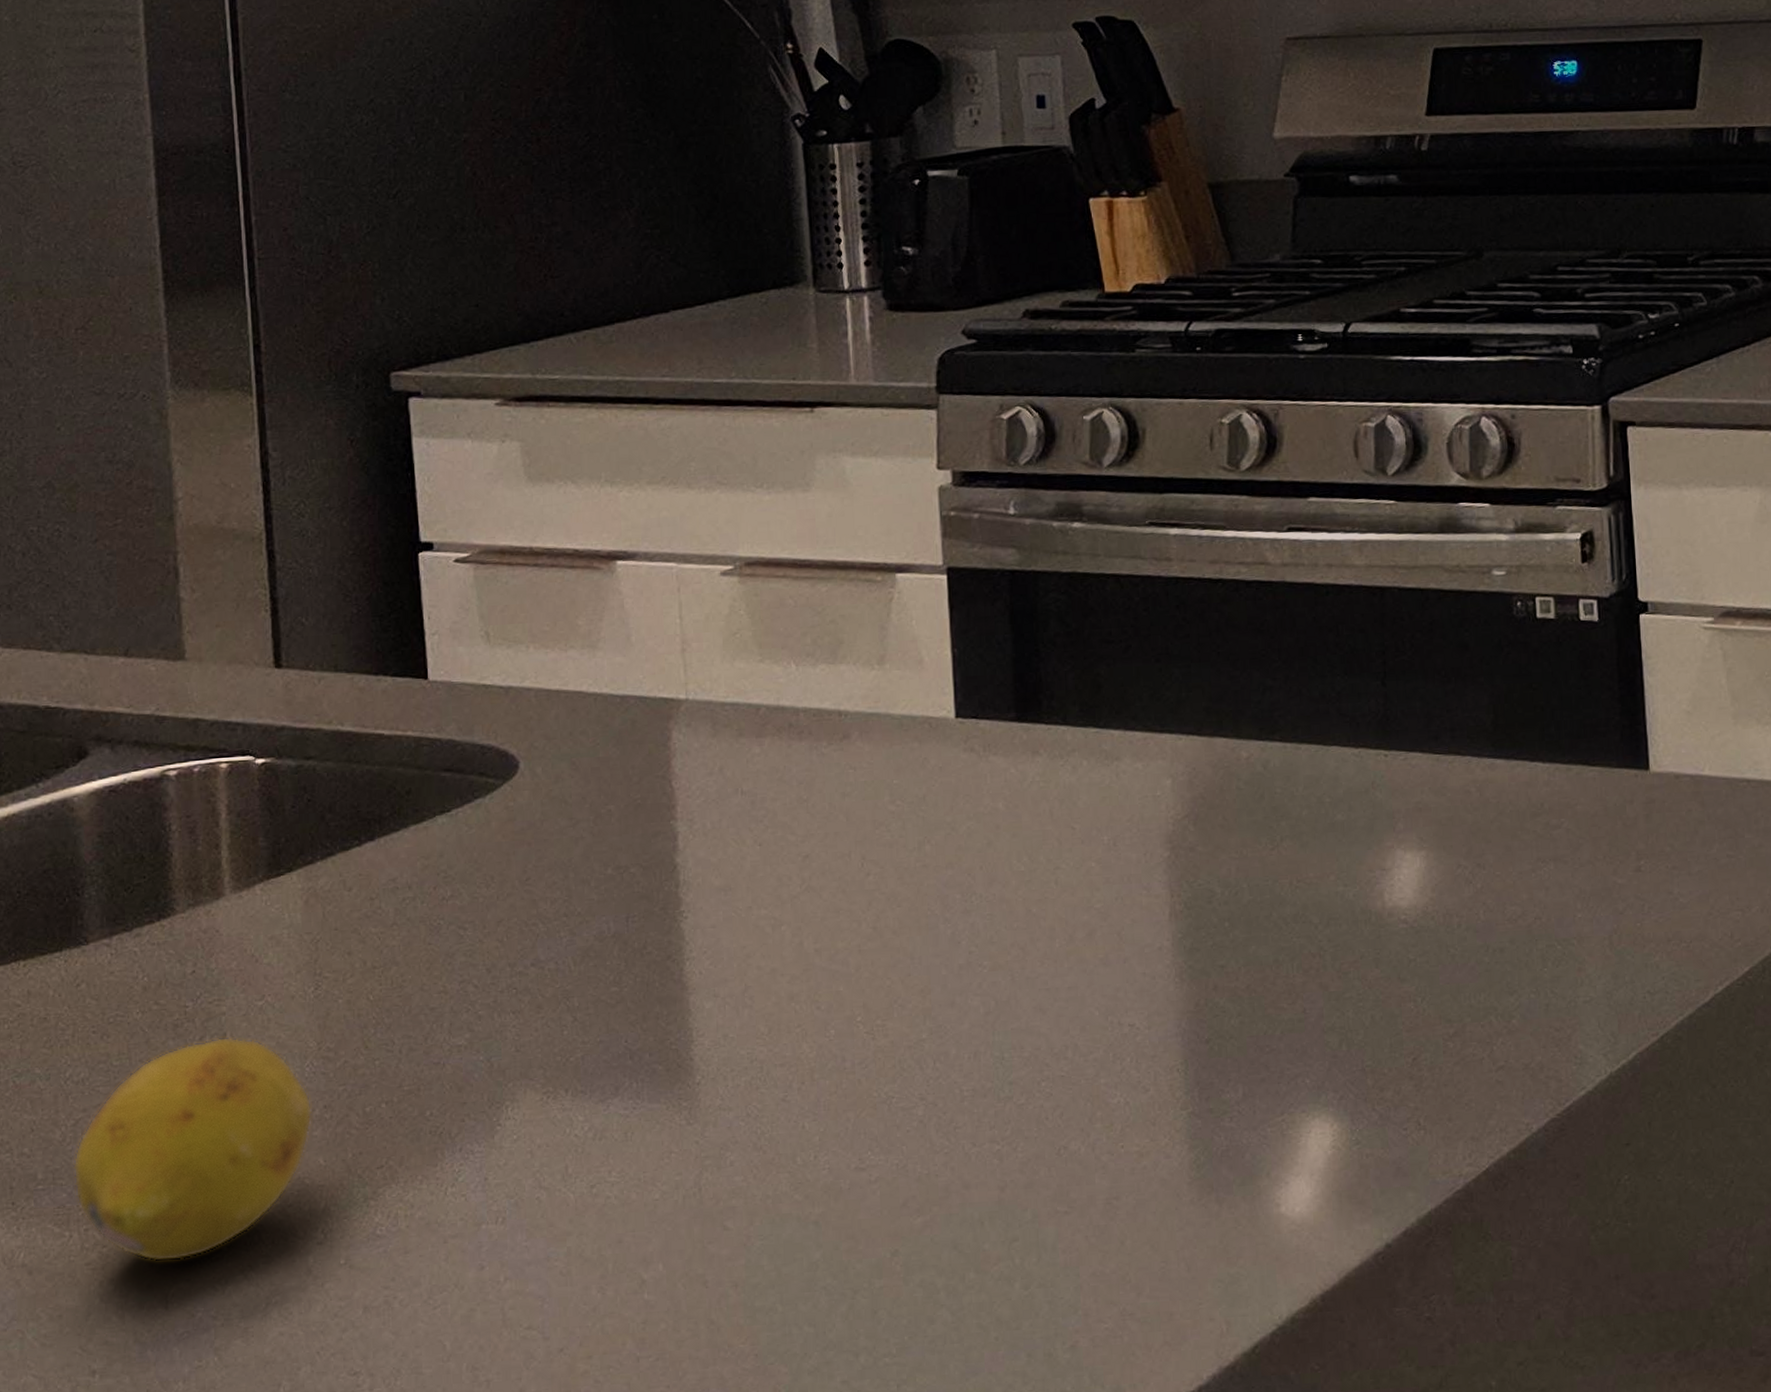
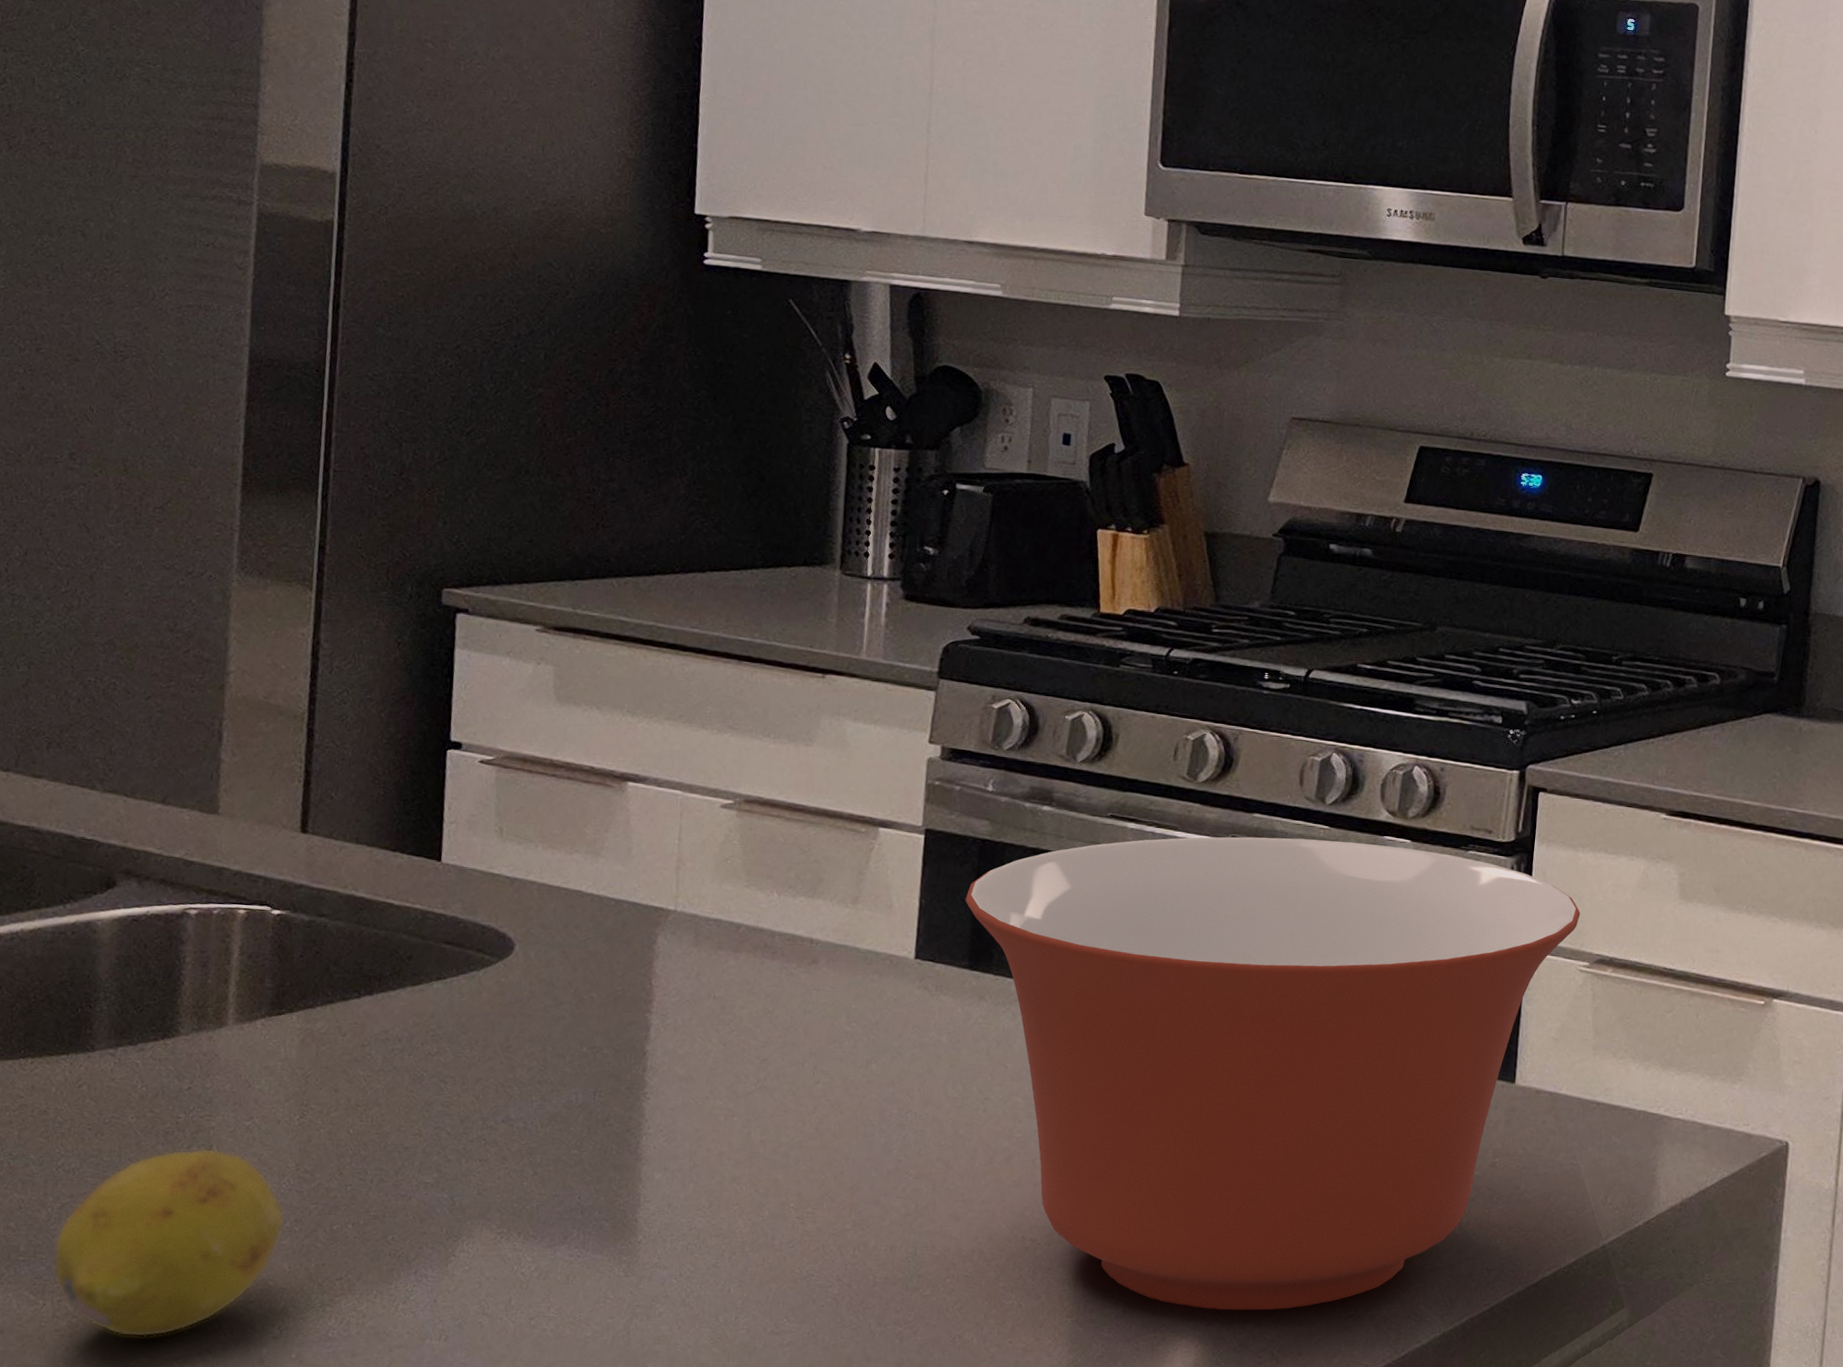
mixing bowl: none [1001,512,1695,1080] -> present [965,836,1581,1311]

